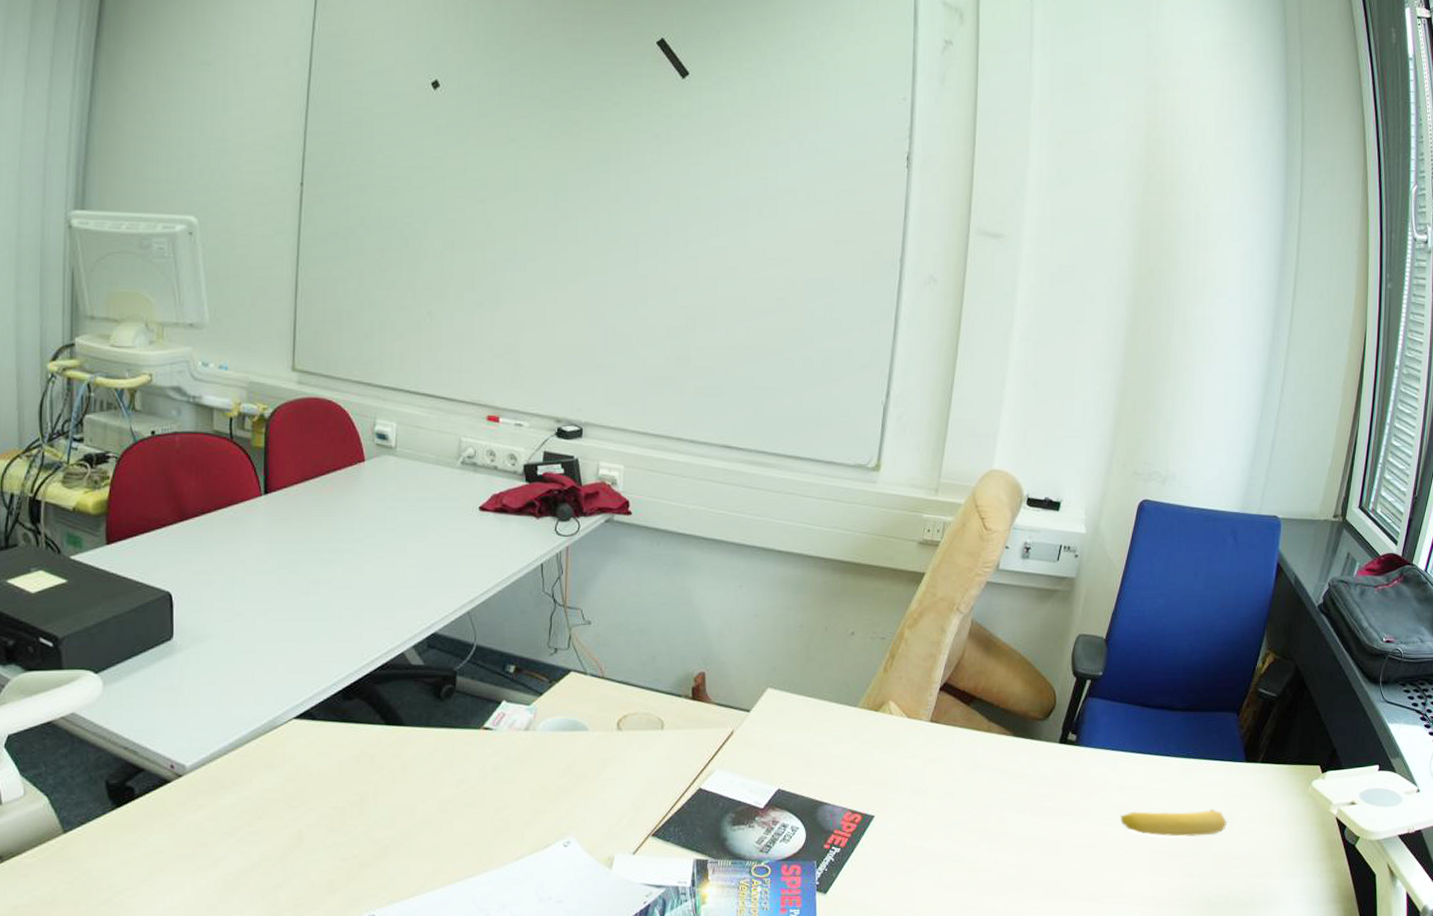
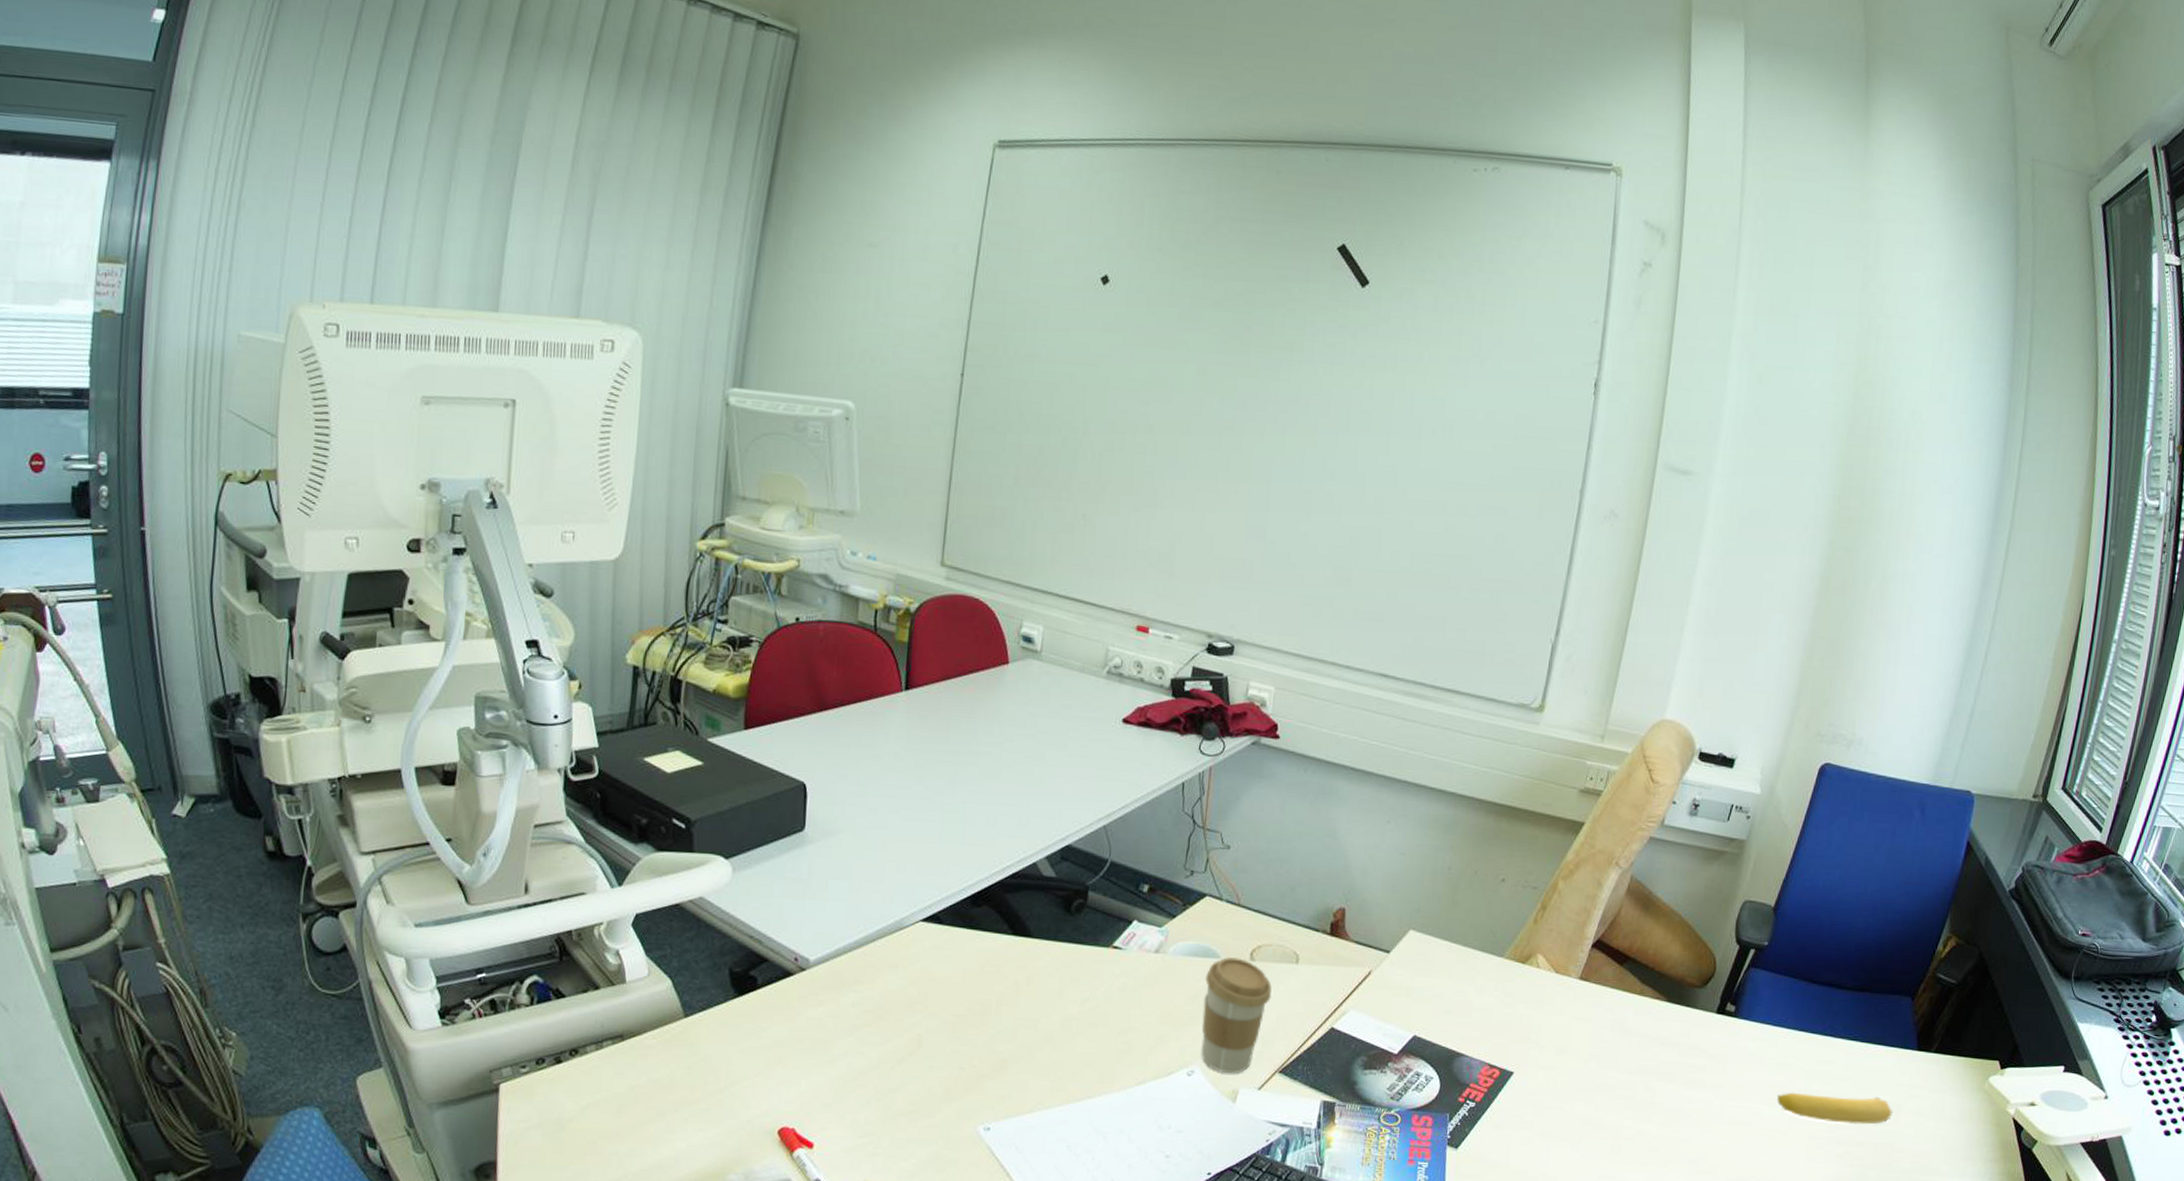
coffee cup: none [574,728,641,842] -> present [1200,956,1272,1074]

